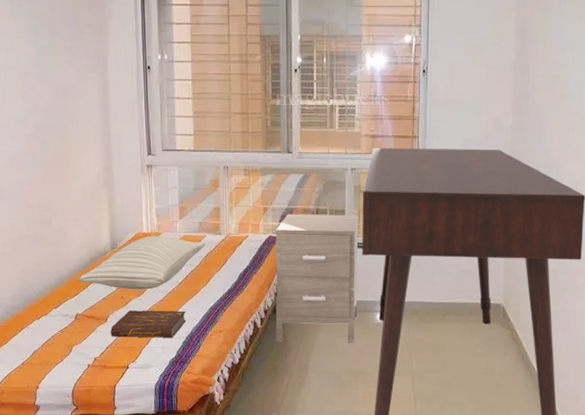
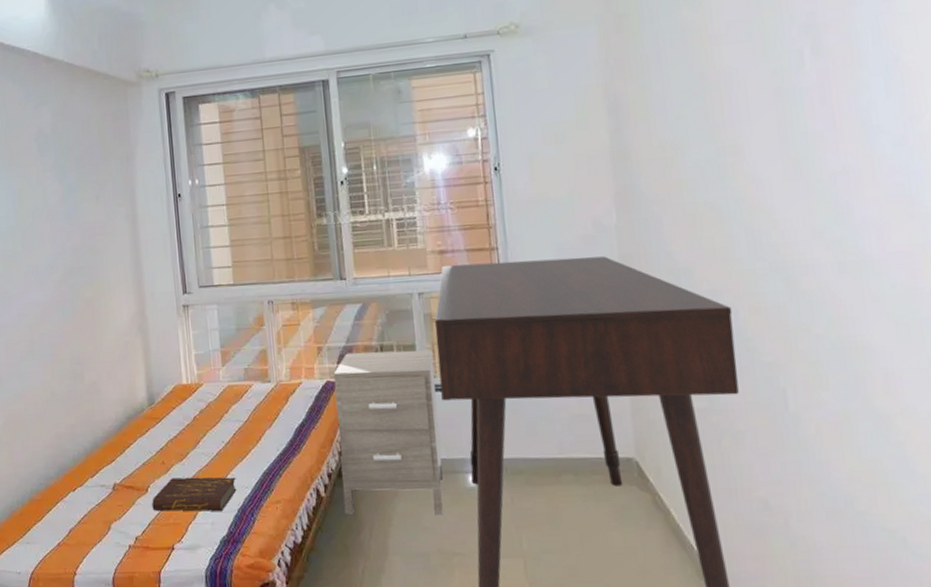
pillow: present [78,236,206,290] -> none [115,387,254,453]

